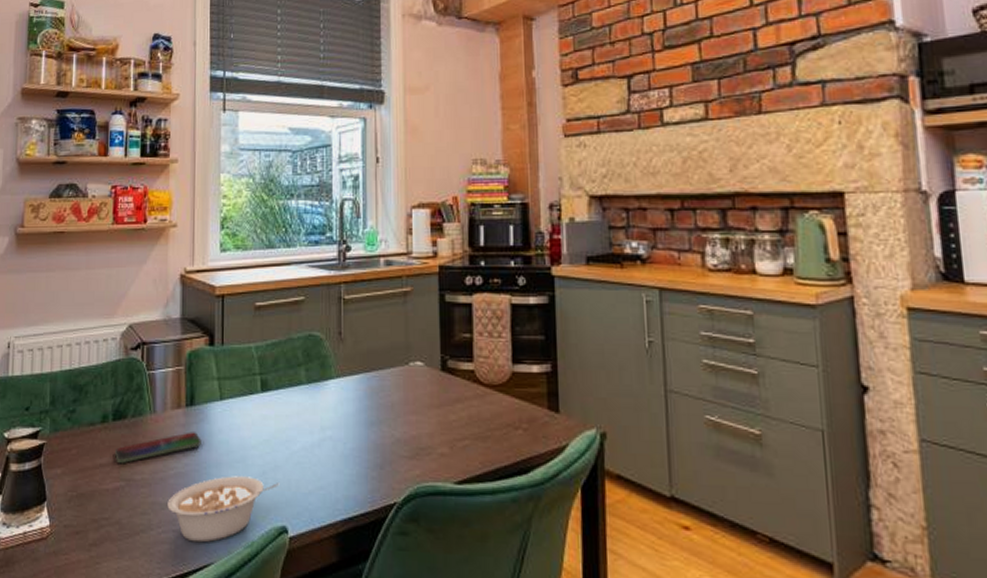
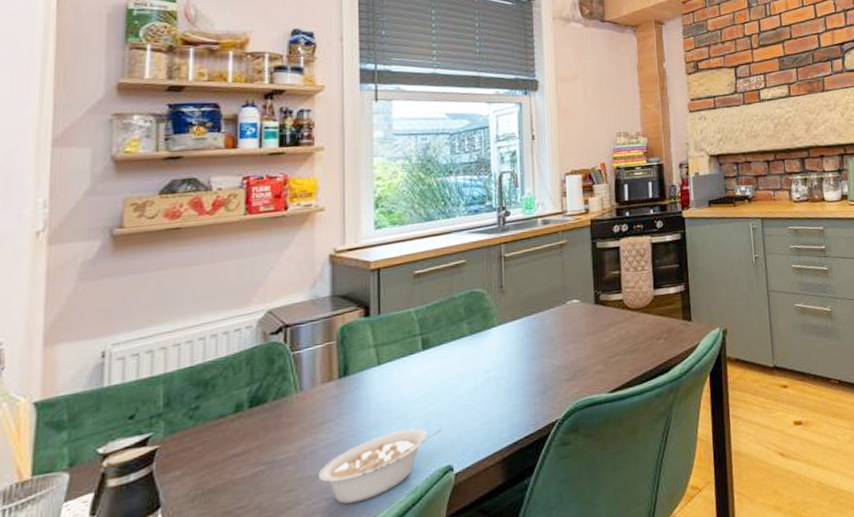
smartphone: present [114,432,201,463] -> none [251,400,357,448]

